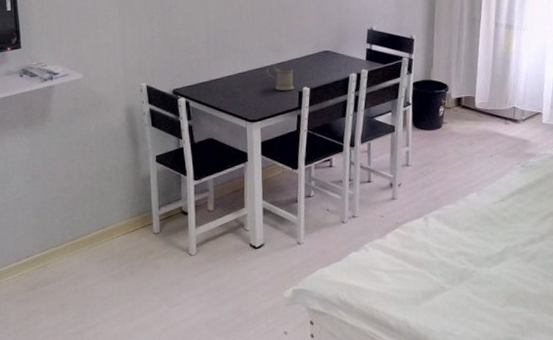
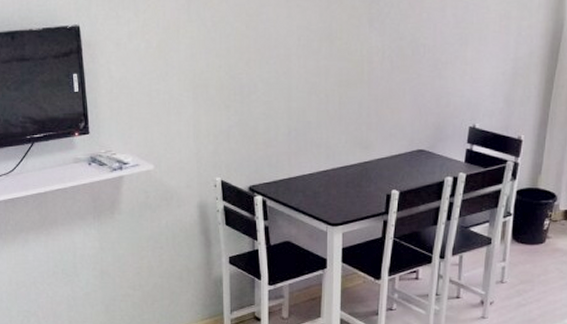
mug: present [266,64,295,90] -> none [352,163,383,192]

